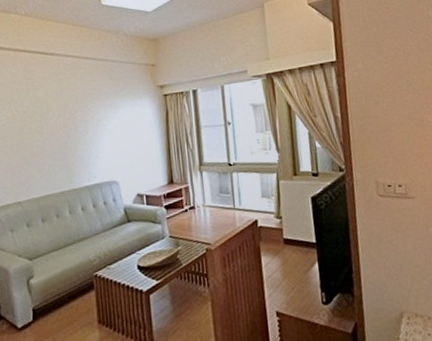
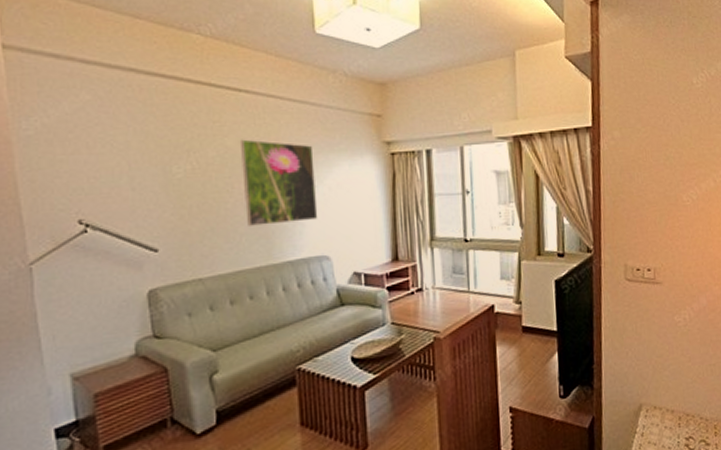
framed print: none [48,91,108,159] -> present [241,139,318,226]

